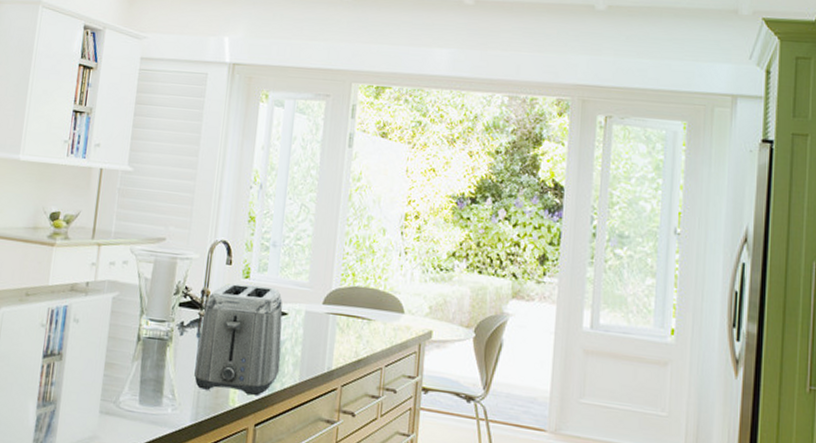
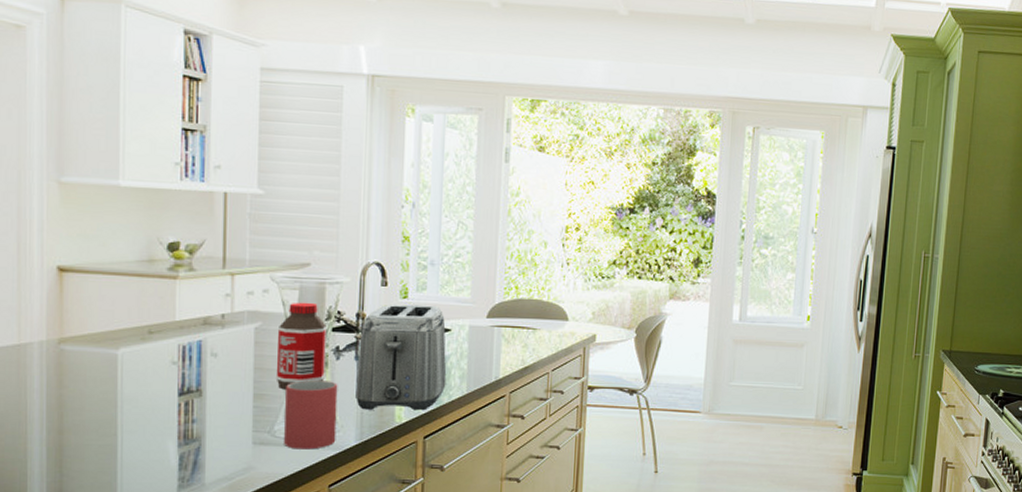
bottle: none [126,275,175,361] -> present [277,302,327,390]
mug: none [127,353,180,425] -> present [284,380,338,450]

